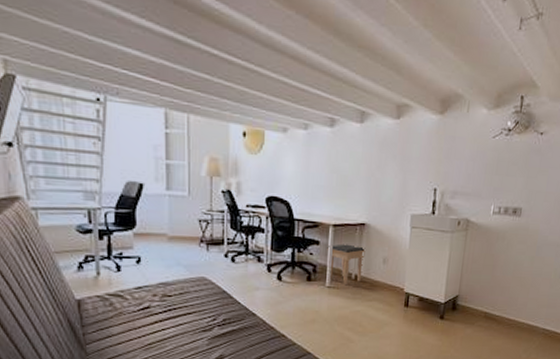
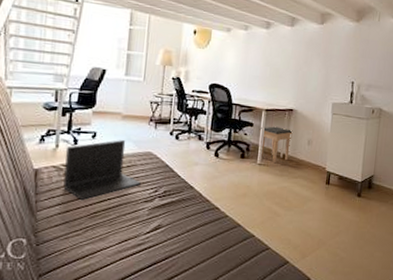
laptop: none [110,265,197,331] -> present [63,140,141,200]

